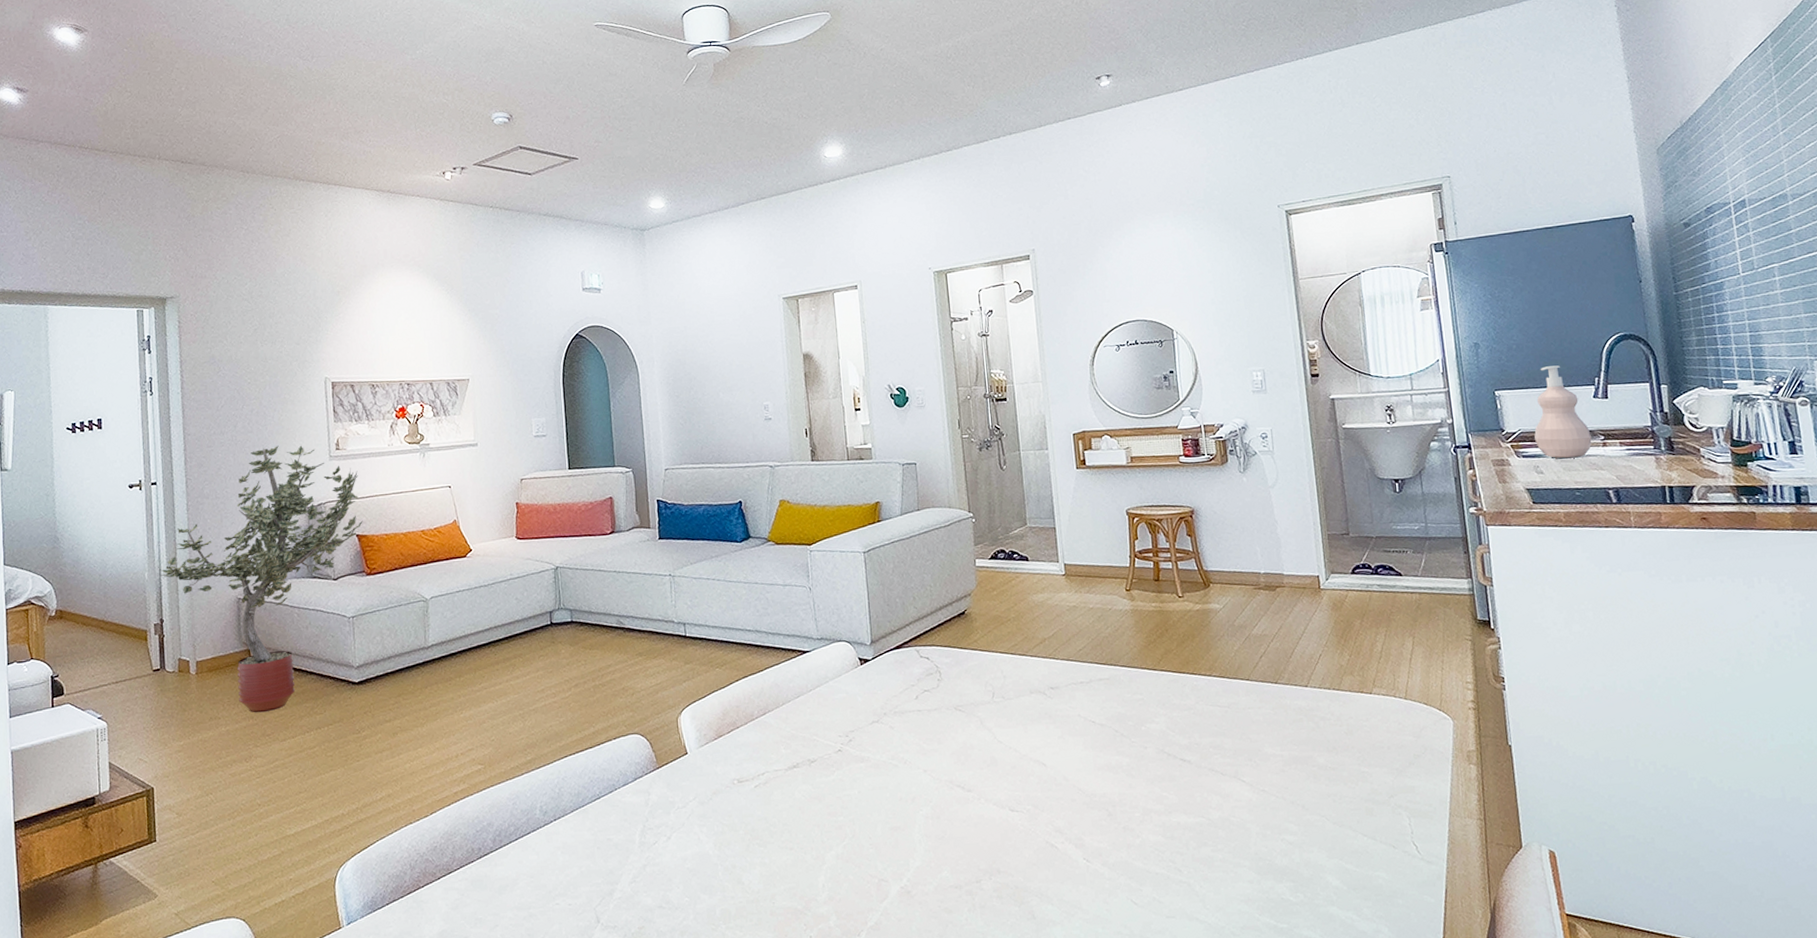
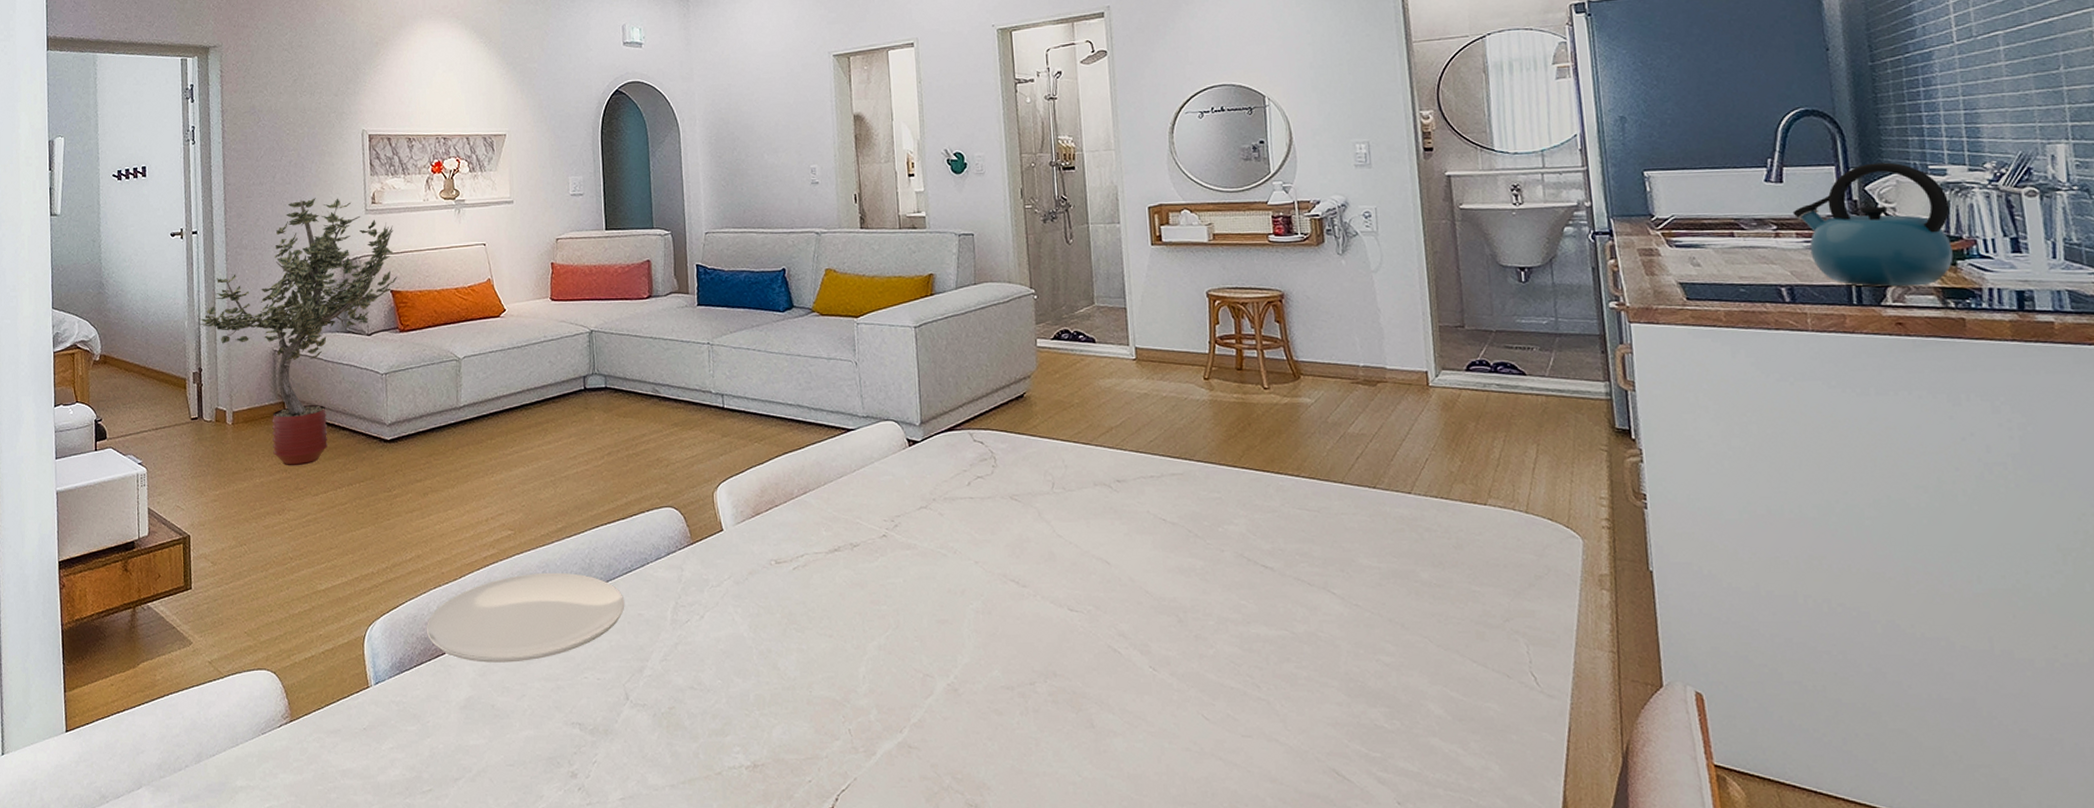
plate: none [397,803,594,896] -> present [426,572,625,663]
soap bottle: present [1534,365,1592,459] -> none [1690,144,1762,250]
kettle: none [1616,378,1745,487] -> present [1792,162,1953,287]

